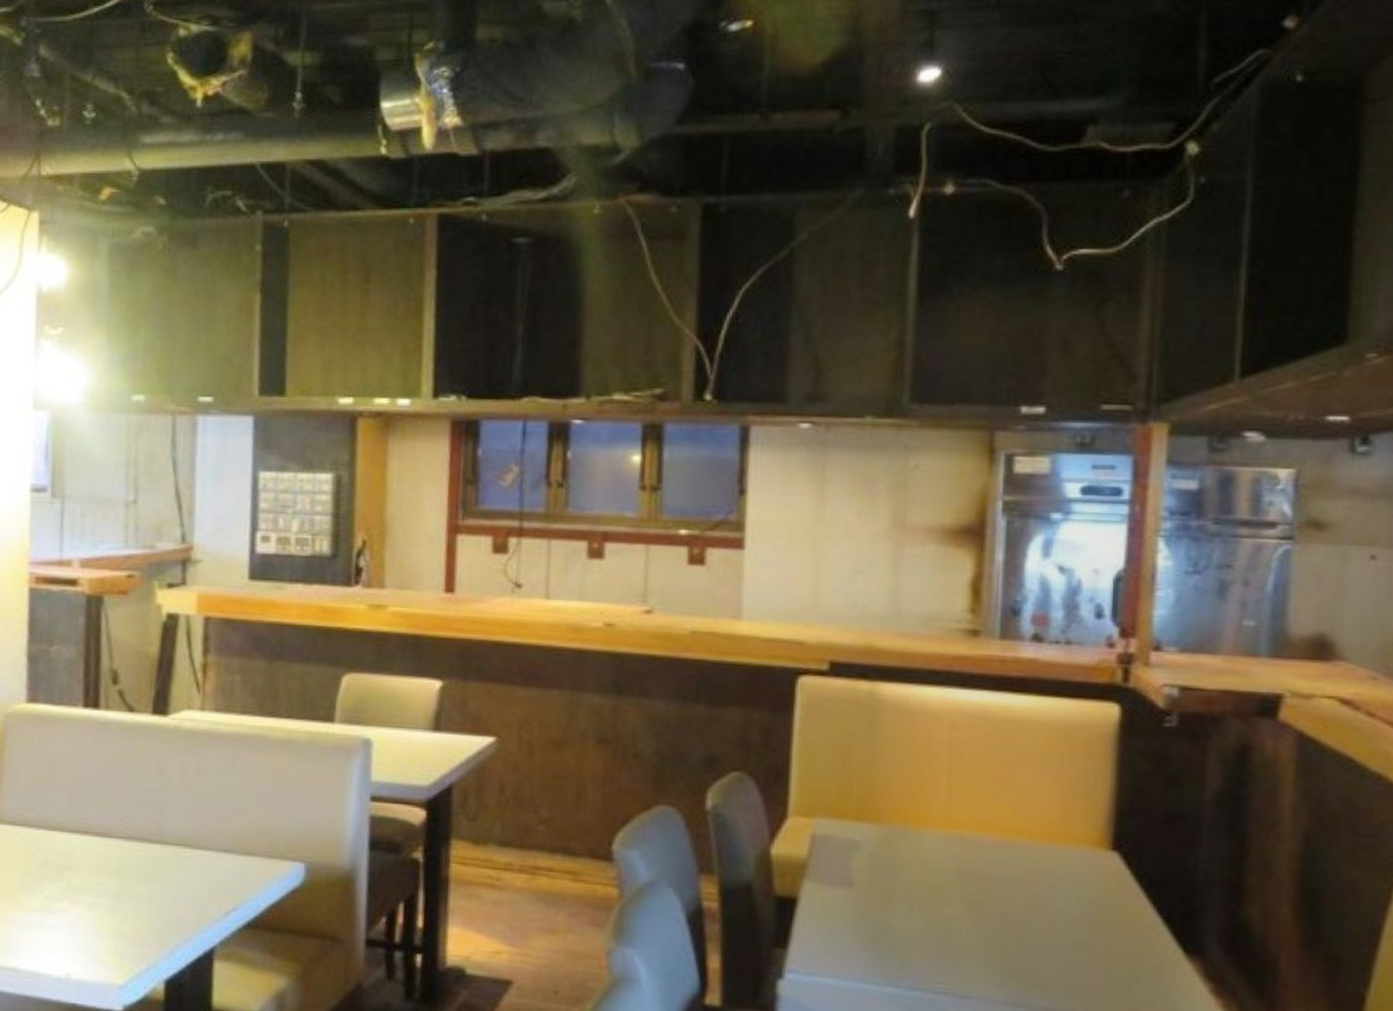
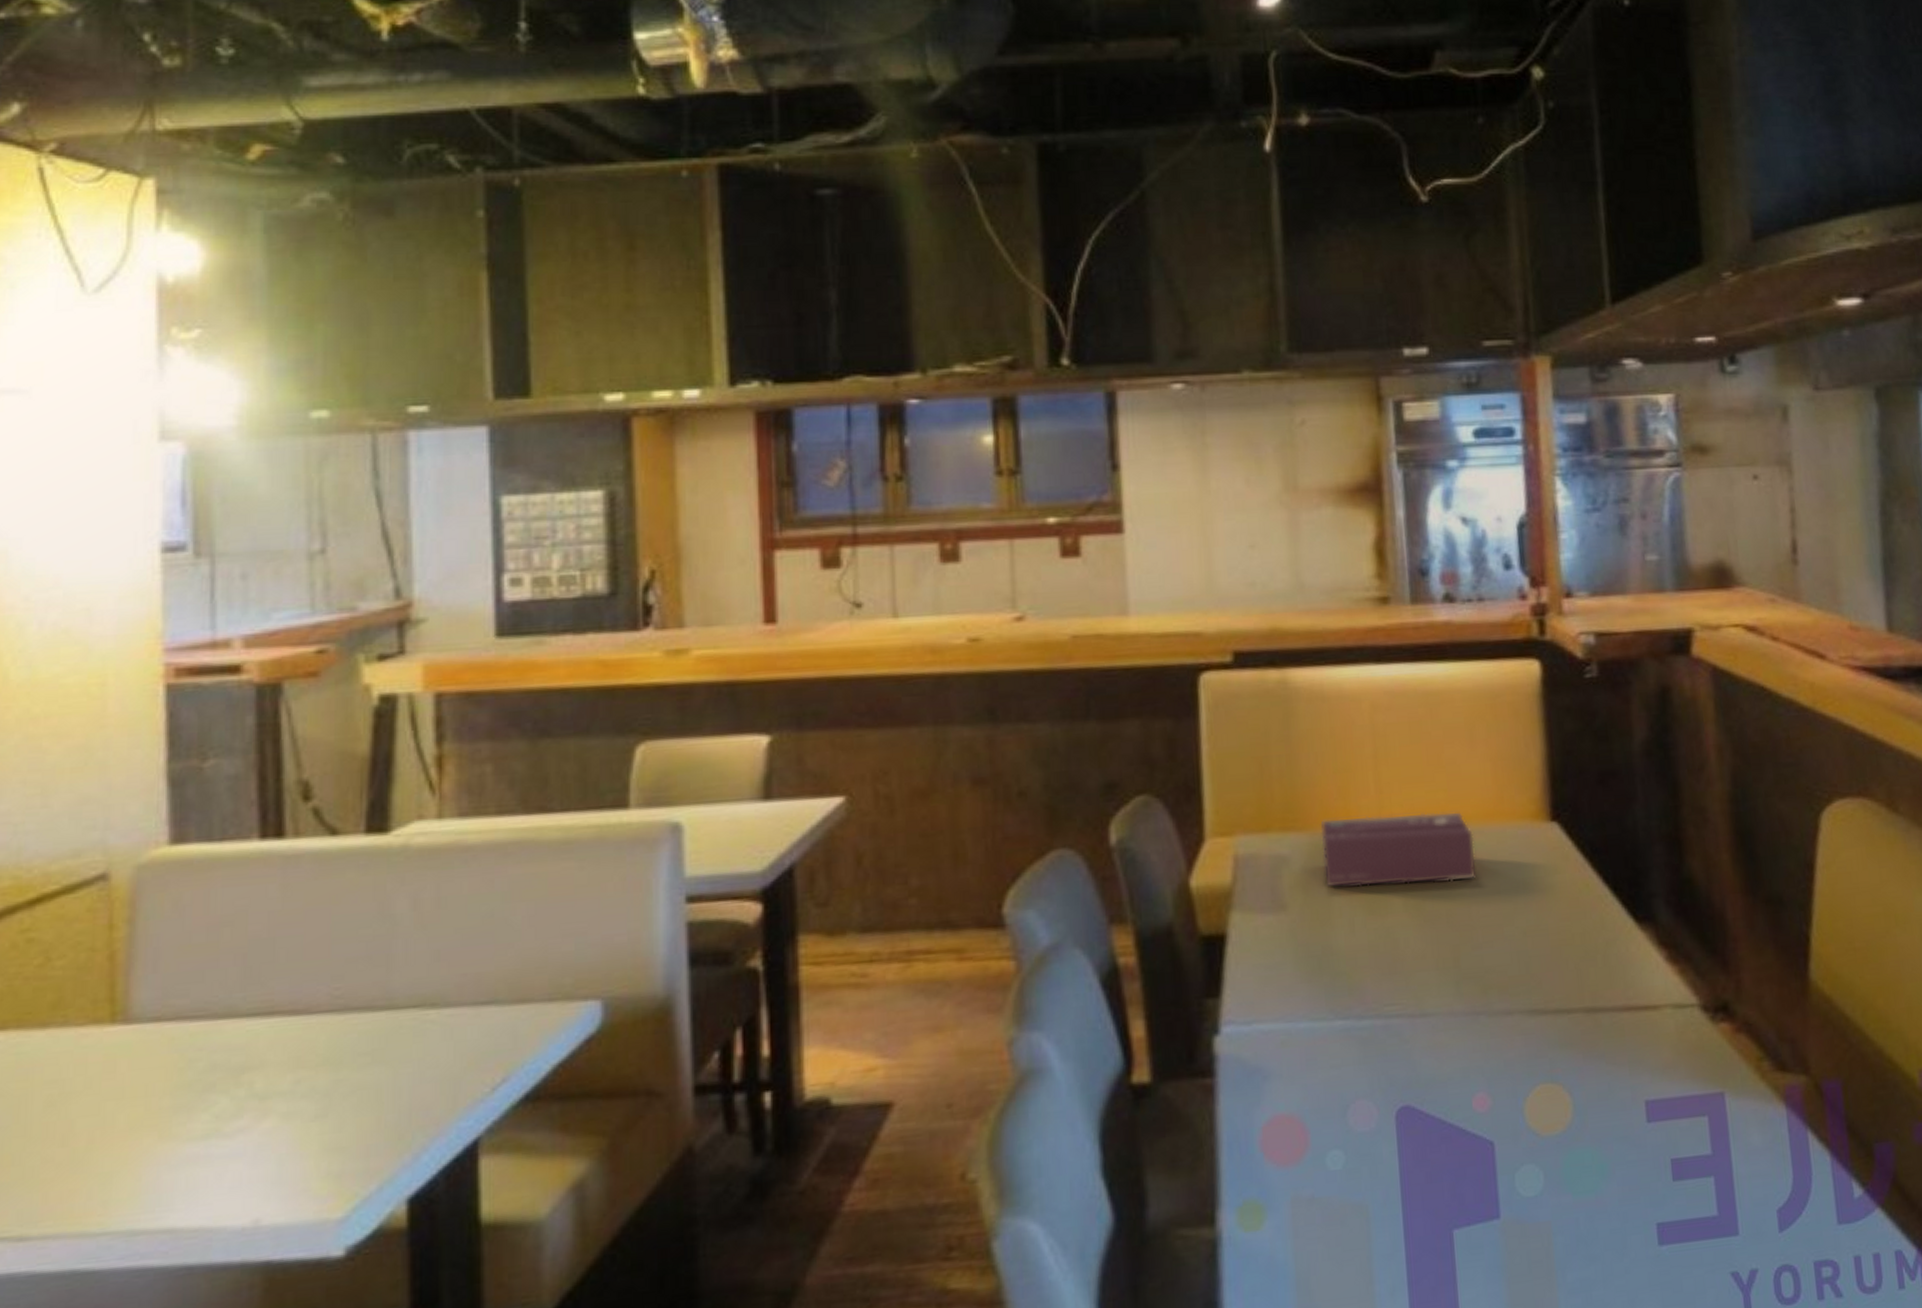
tissue box: none [890,815,1034,889] -> present [1320,811,1477,888]

